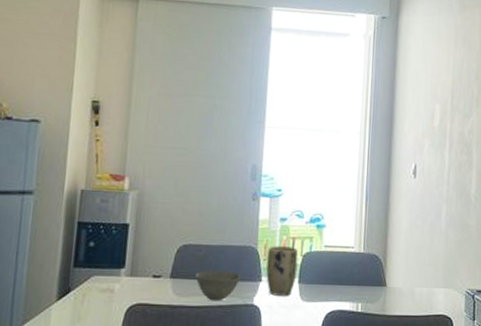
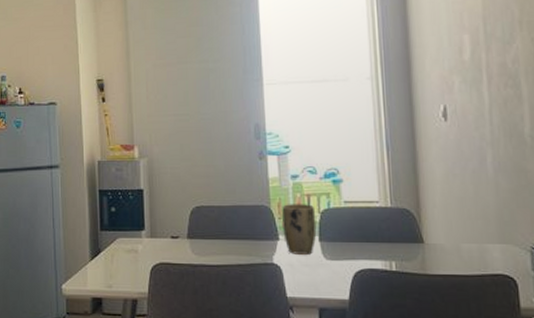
bowl: present [195,270,242,301] -> none [211,230,258,260]

